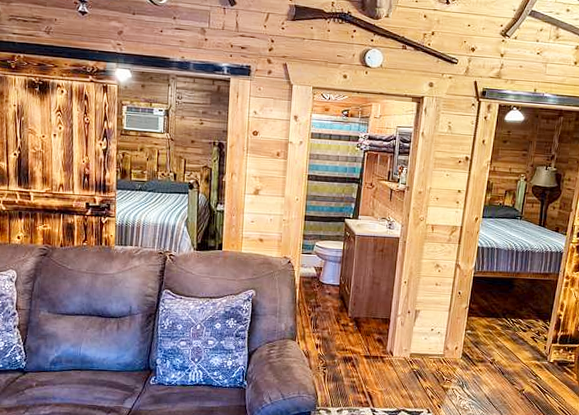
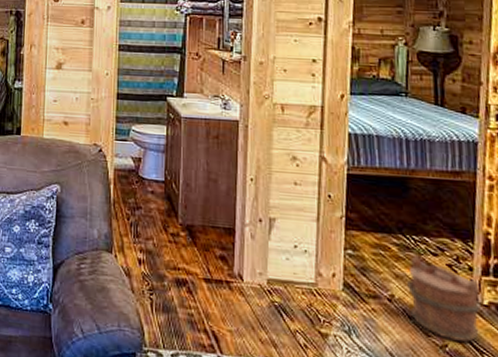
bucket: none [504,333,549,388] -> present [407,256,481,344]

